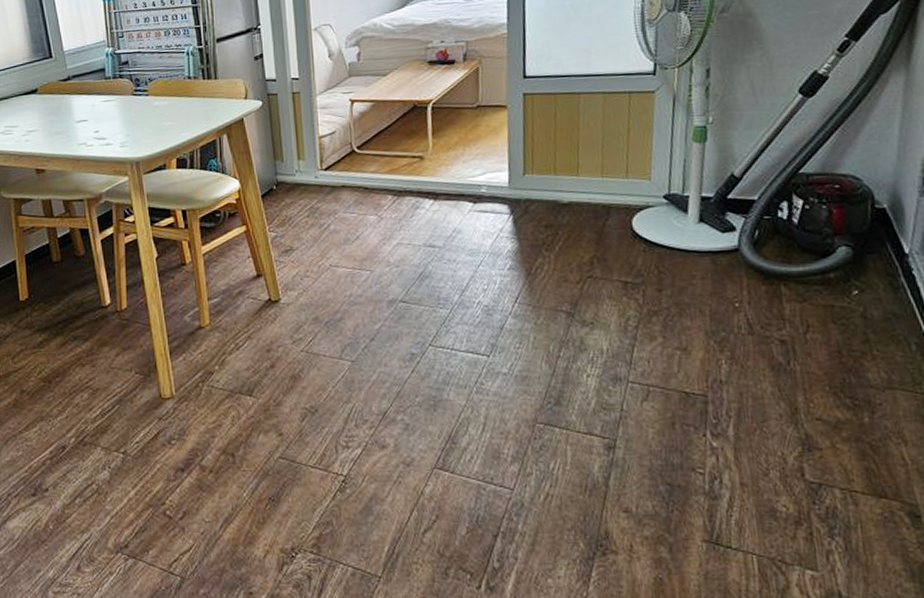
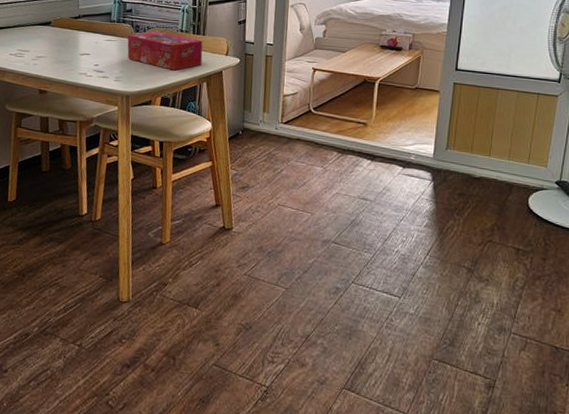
tissue box: none [128,82,218,126] -> present [127,31,203,71]

